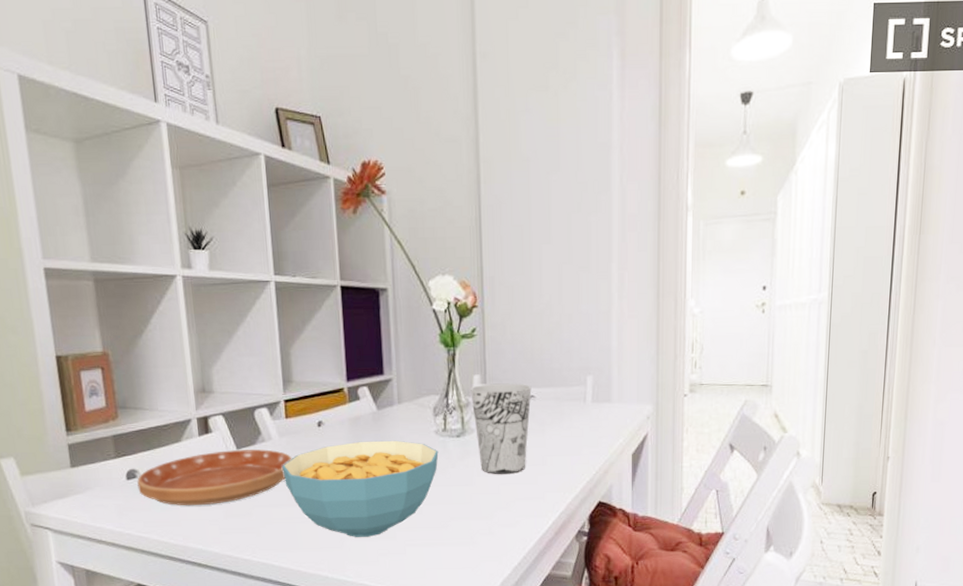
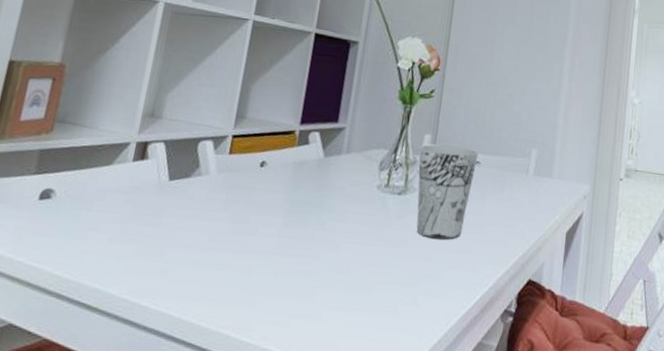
saucer: present [137,449,292,506] -> none [47,180,225,238]
cereal bowl: present [282,440,439,537] -> none [210,187,377,294]

